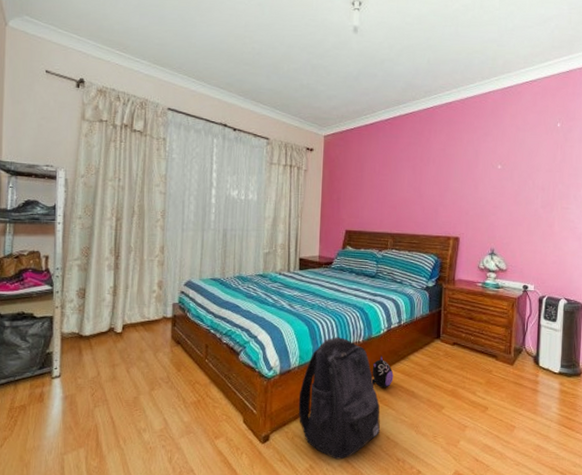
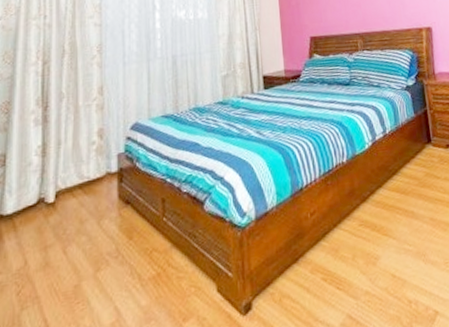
backpack: present [298,337,381,460] -> none [281,160,384,318]
plush toy: present [372,355,394,388] -> none [361,174,388,214]

